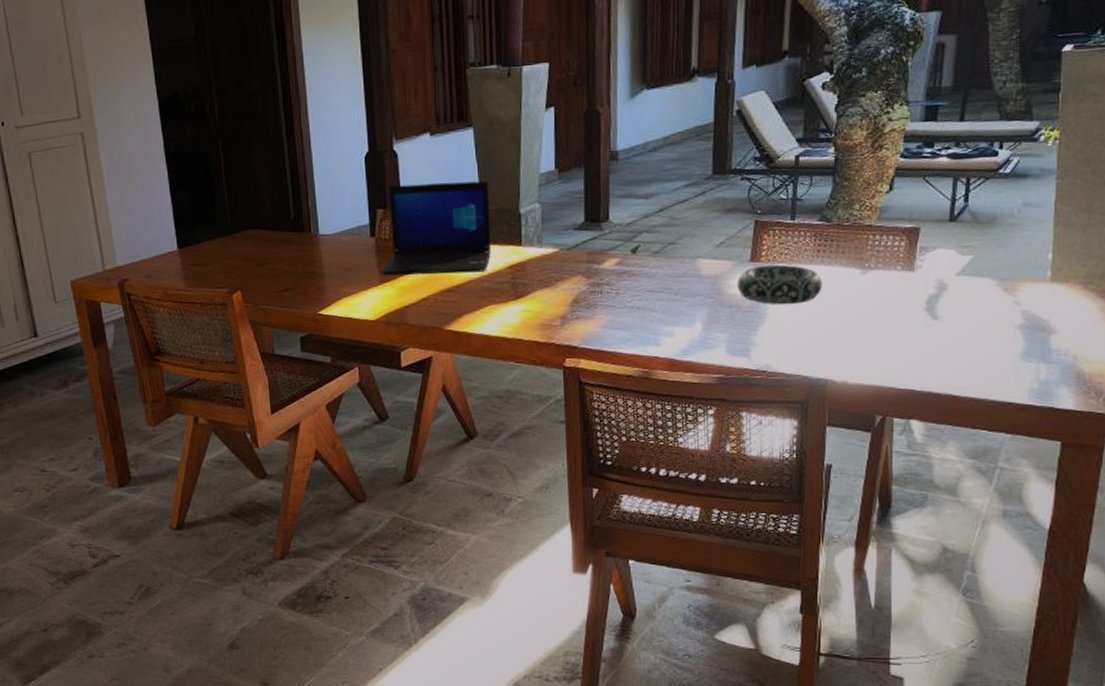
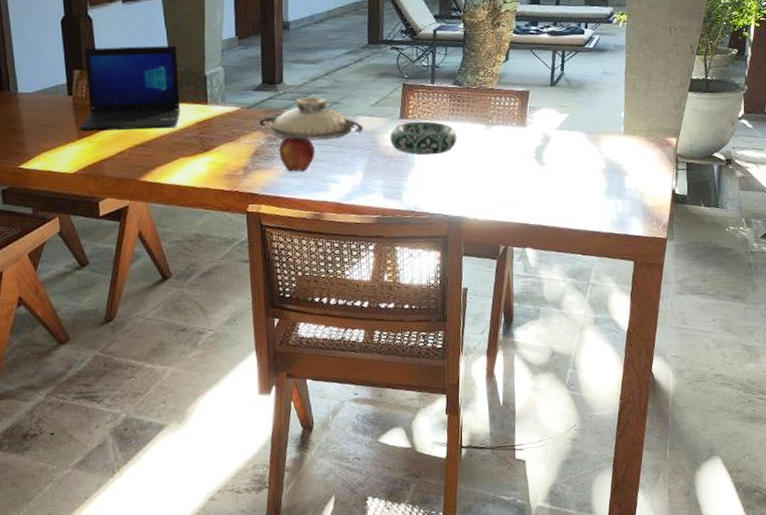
teapot: none [580,236,705,285] -> present [259,97,364,139]
fruit: none [602,278,645,322] -> present [278,133,315,172]

